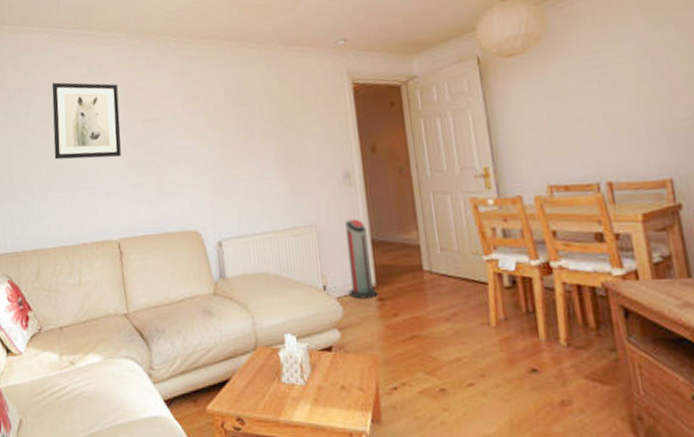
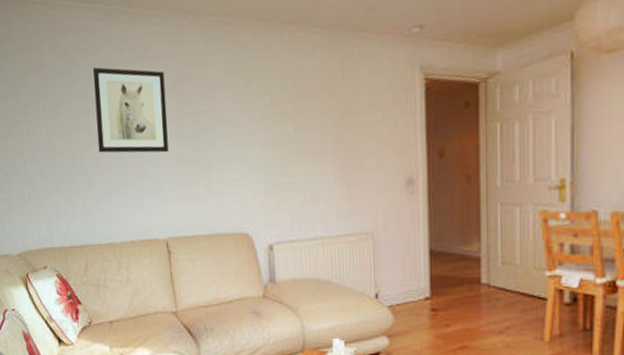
air purifier: present [345,219,378,299] -> none [401,228,431,308]

